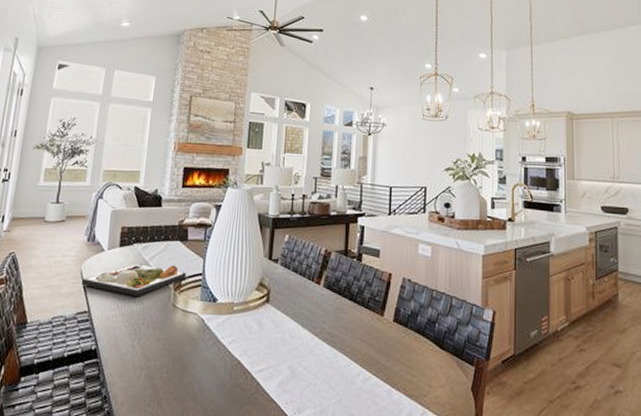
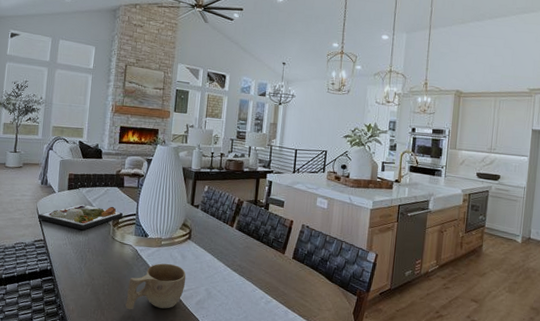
cup: none [189,334,265,399] -> present [125,263,187,310]

